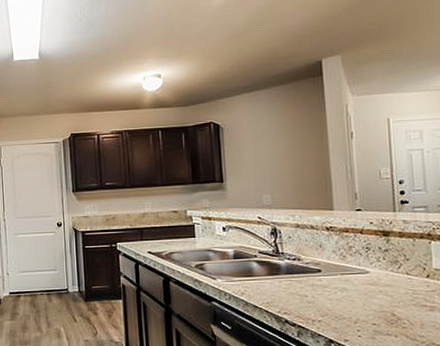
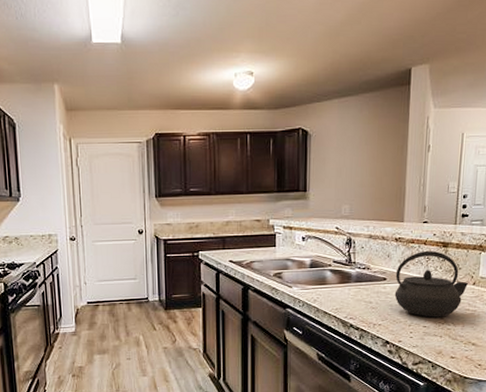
kettle: none [331,240,421,314] -> present [394,250,469,318]

